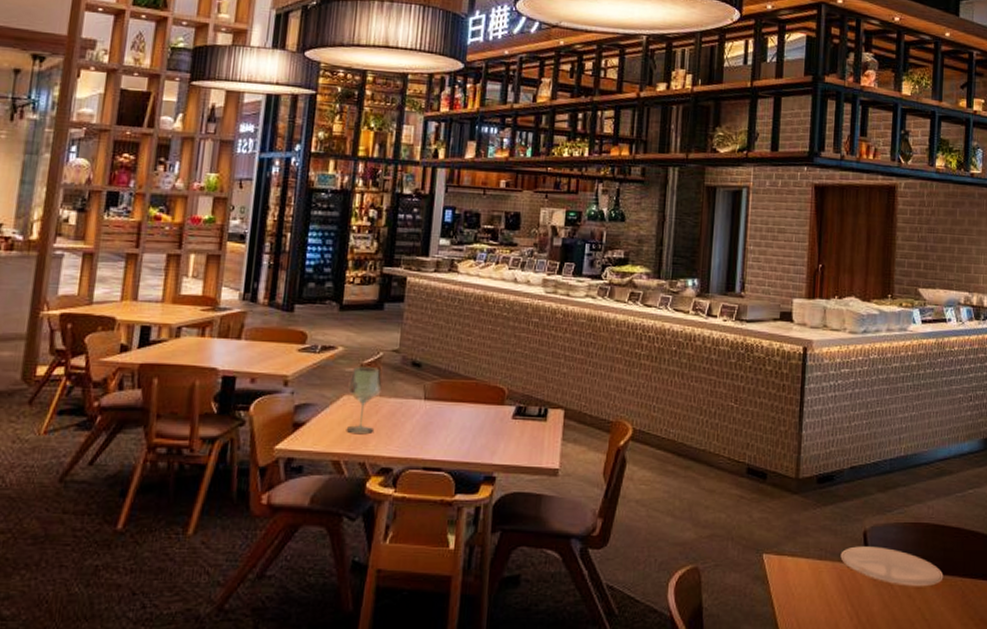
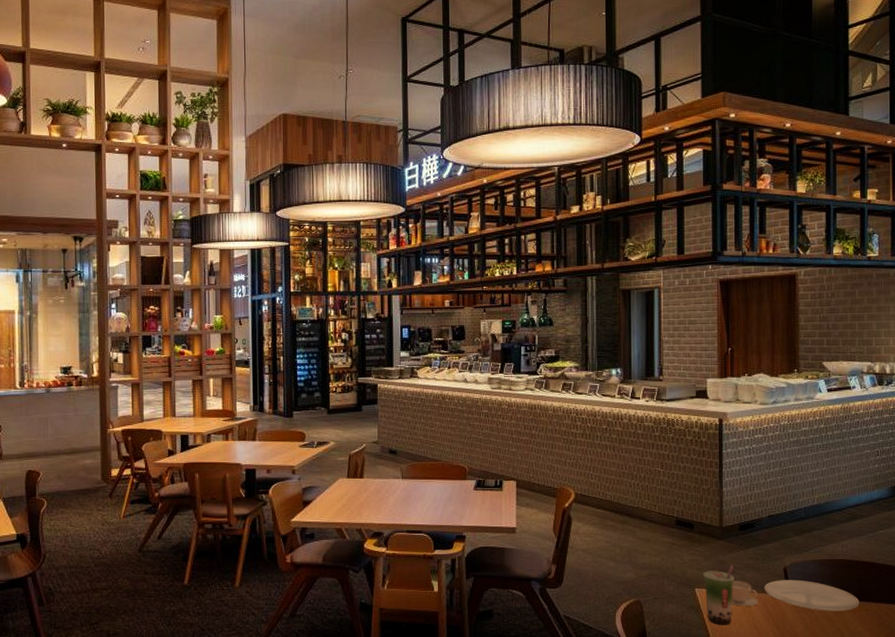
wine glass: present [346,366,382,435] -> none [340,455,368,508]
beverage cup: none [772,525,809,601] -> present [703,564,734,625]
teacup: none [802,544,833,578] -> present [731,580,758,606]

